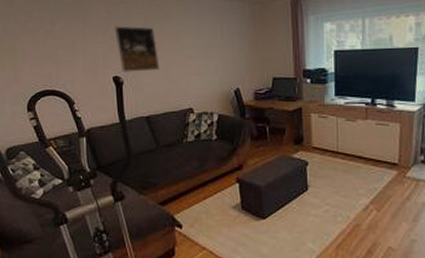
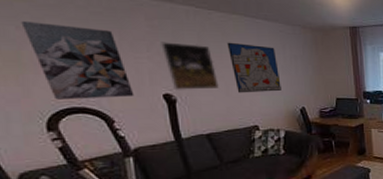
wall art: none [18,15,91,83] -> present [21,20,135,100]
wall art: none [169,22,217,74] -> present [227,42,281,93]

